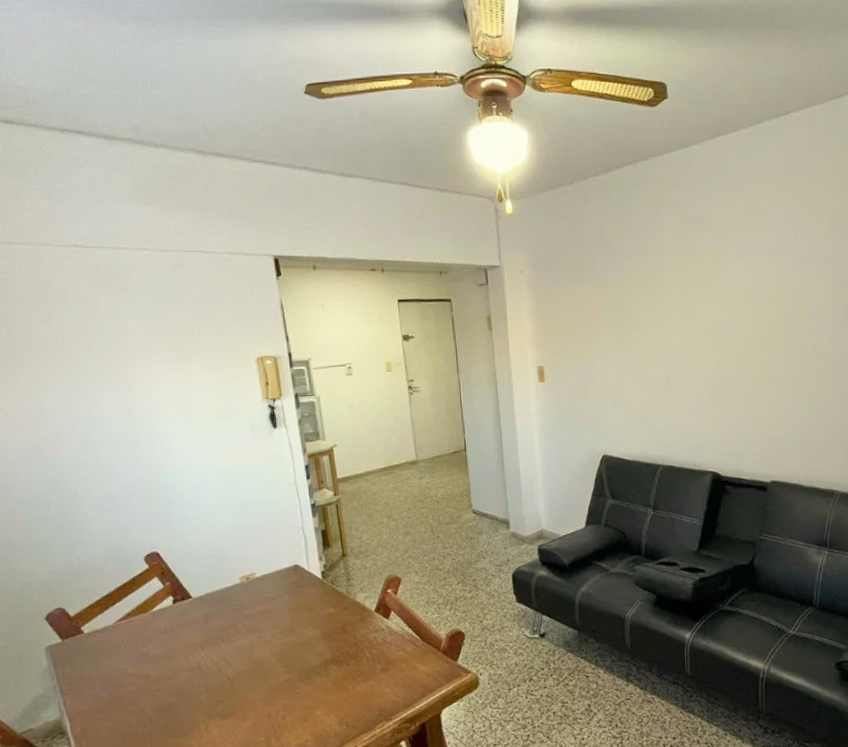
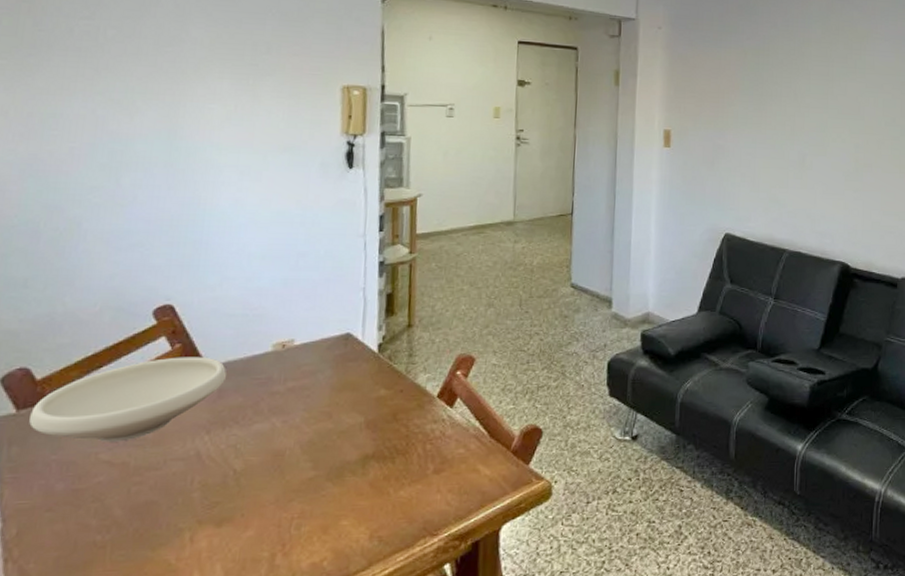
bowl: none [72,591,209,661] -> present [29,356,227,442]

